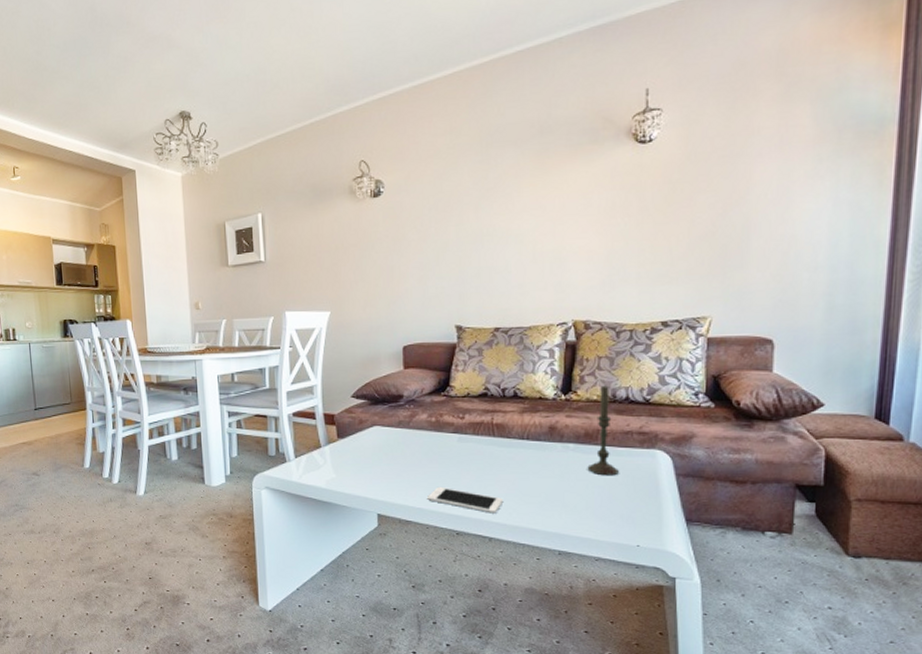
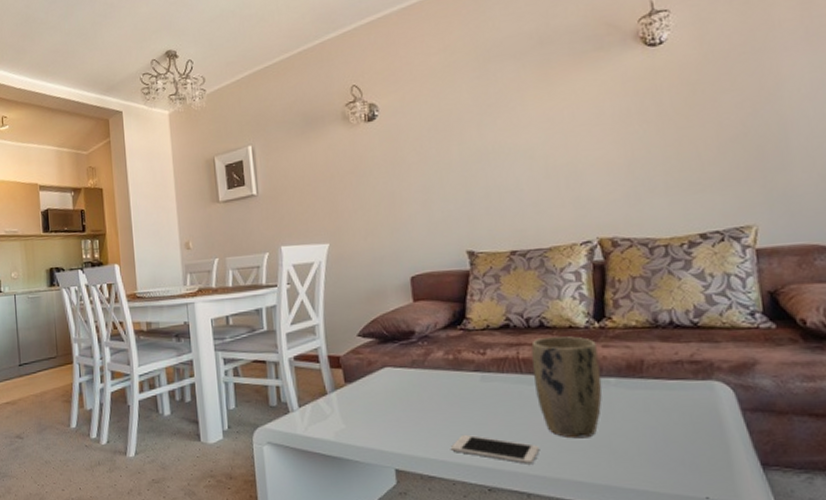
plant pot: none [503,406,562,494] -> present [531,336,603,439]
candle: present [587,384,619,476] -> none [634,307,673,414]

